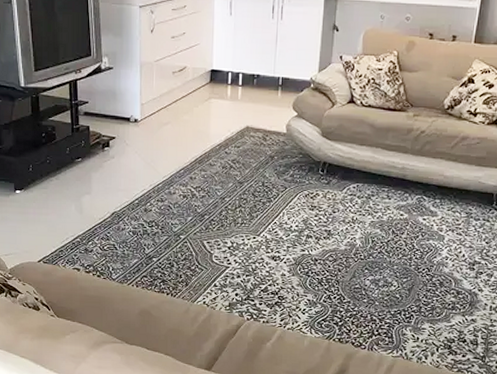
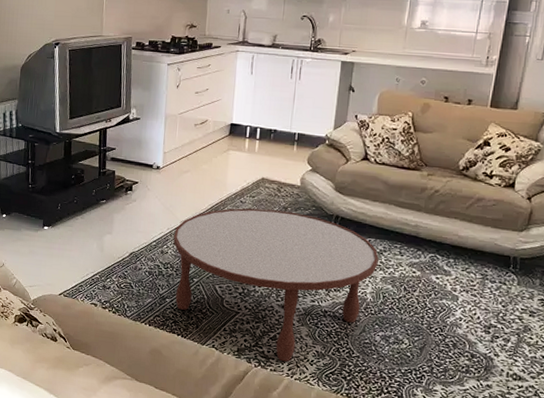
coffee table: none [157,159,367,313] -> present [173,208,379,362]

